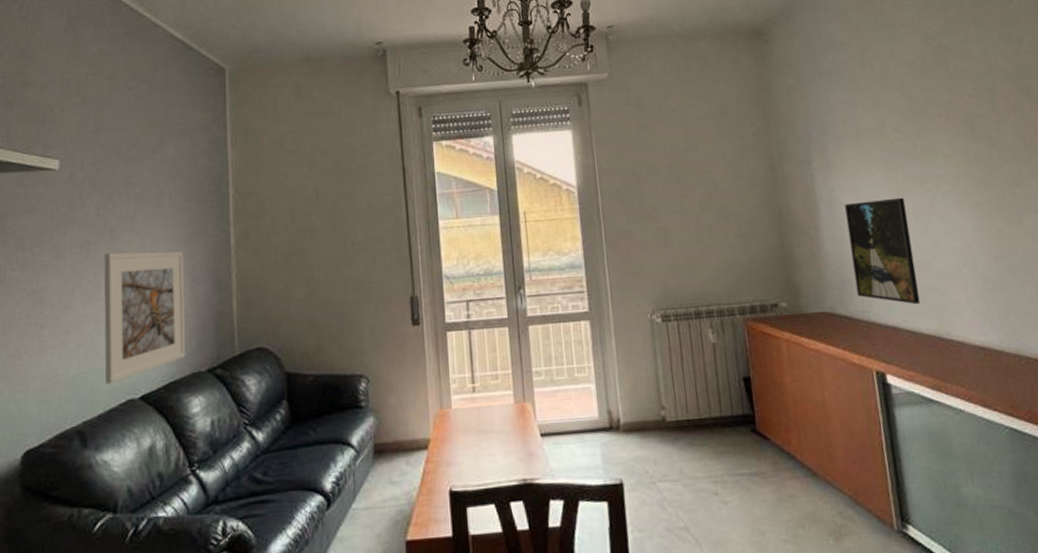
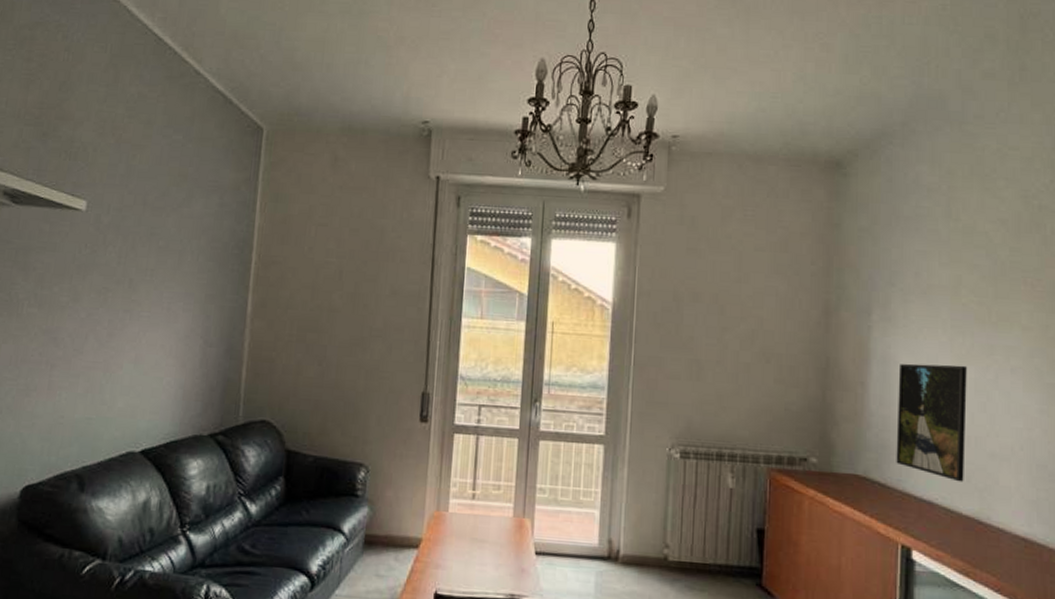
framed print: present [104,251,186,385] -> none [108,303,199,434]

